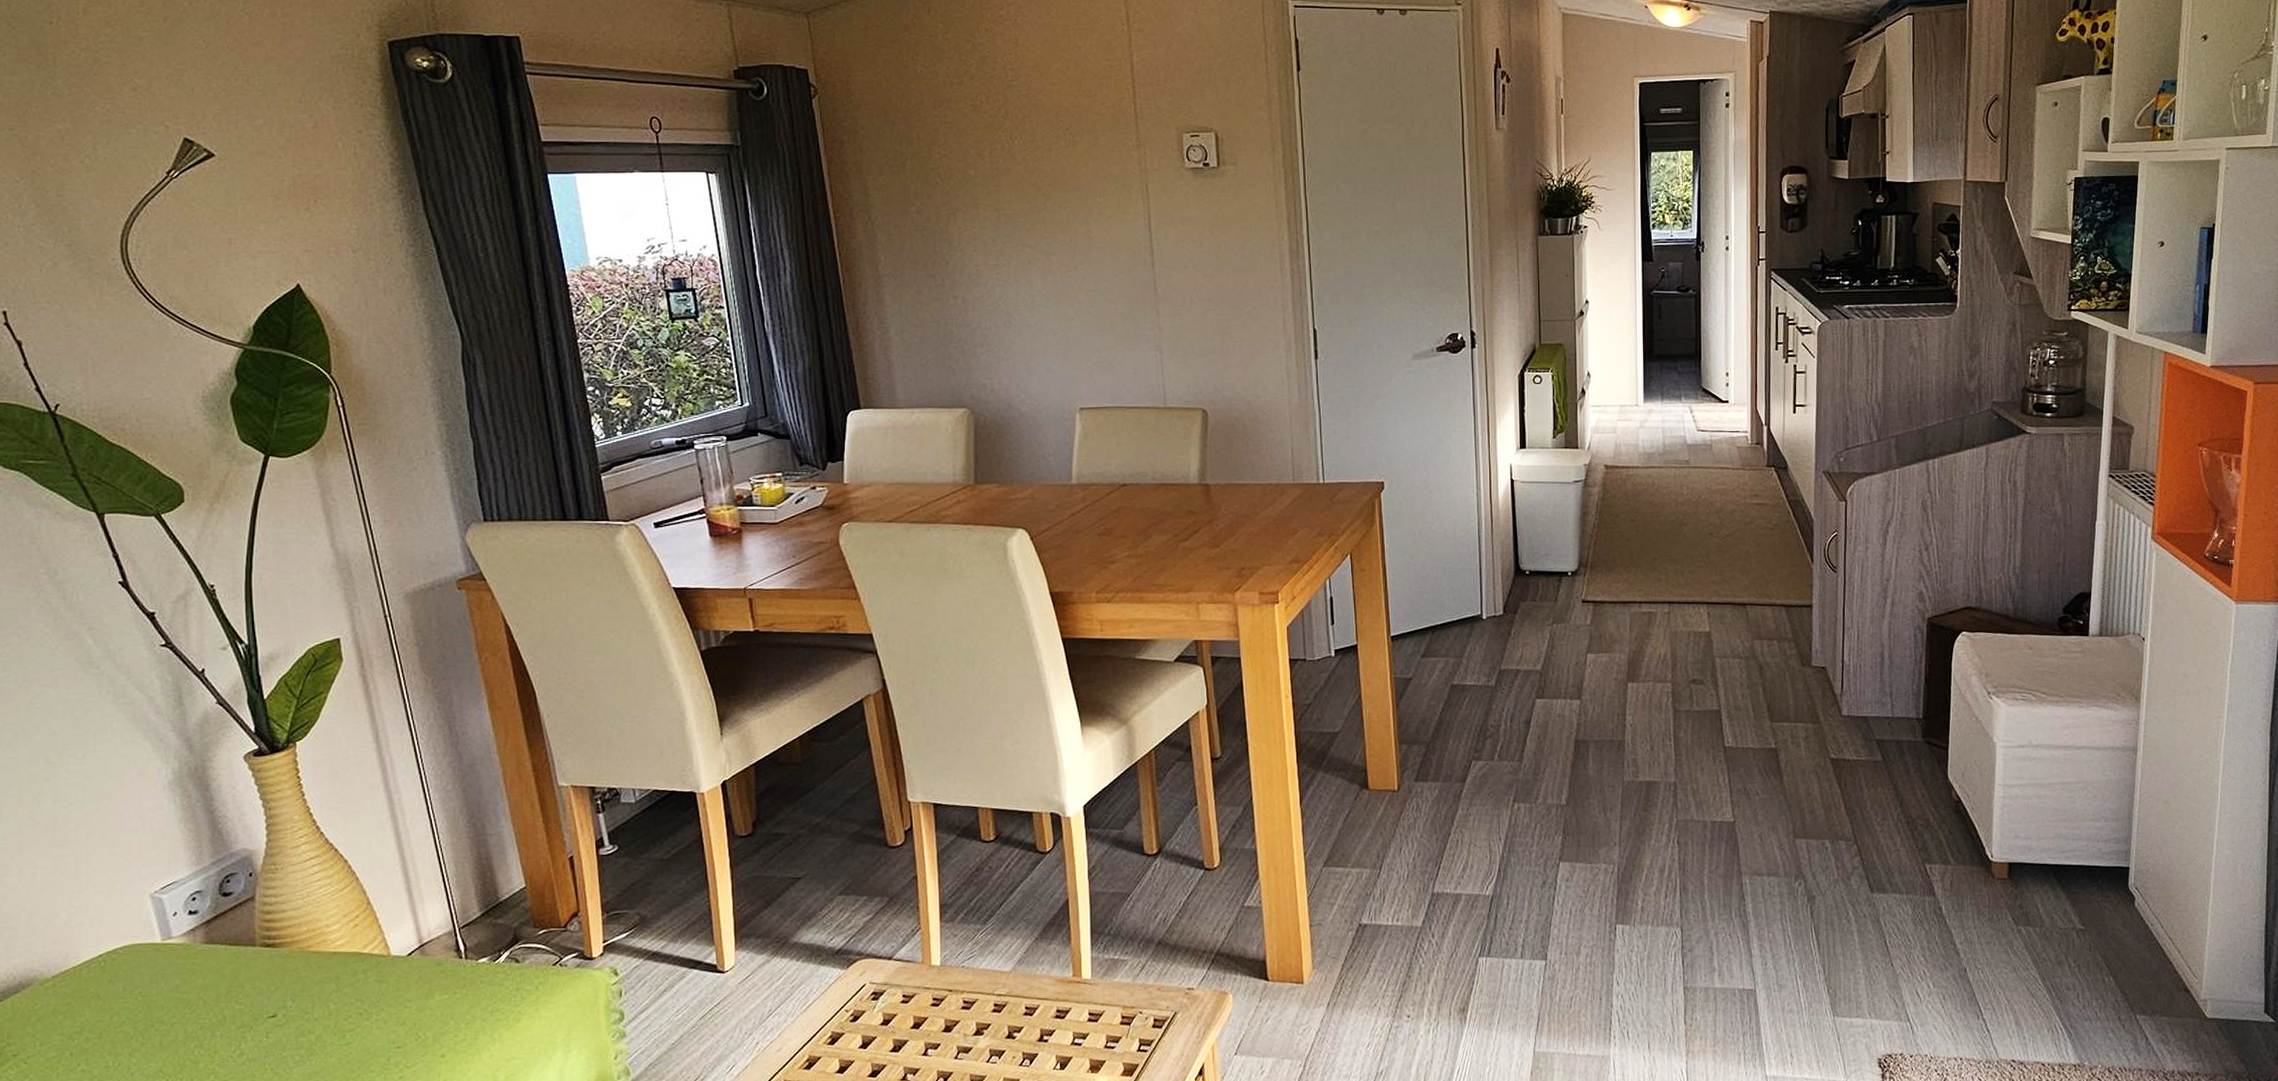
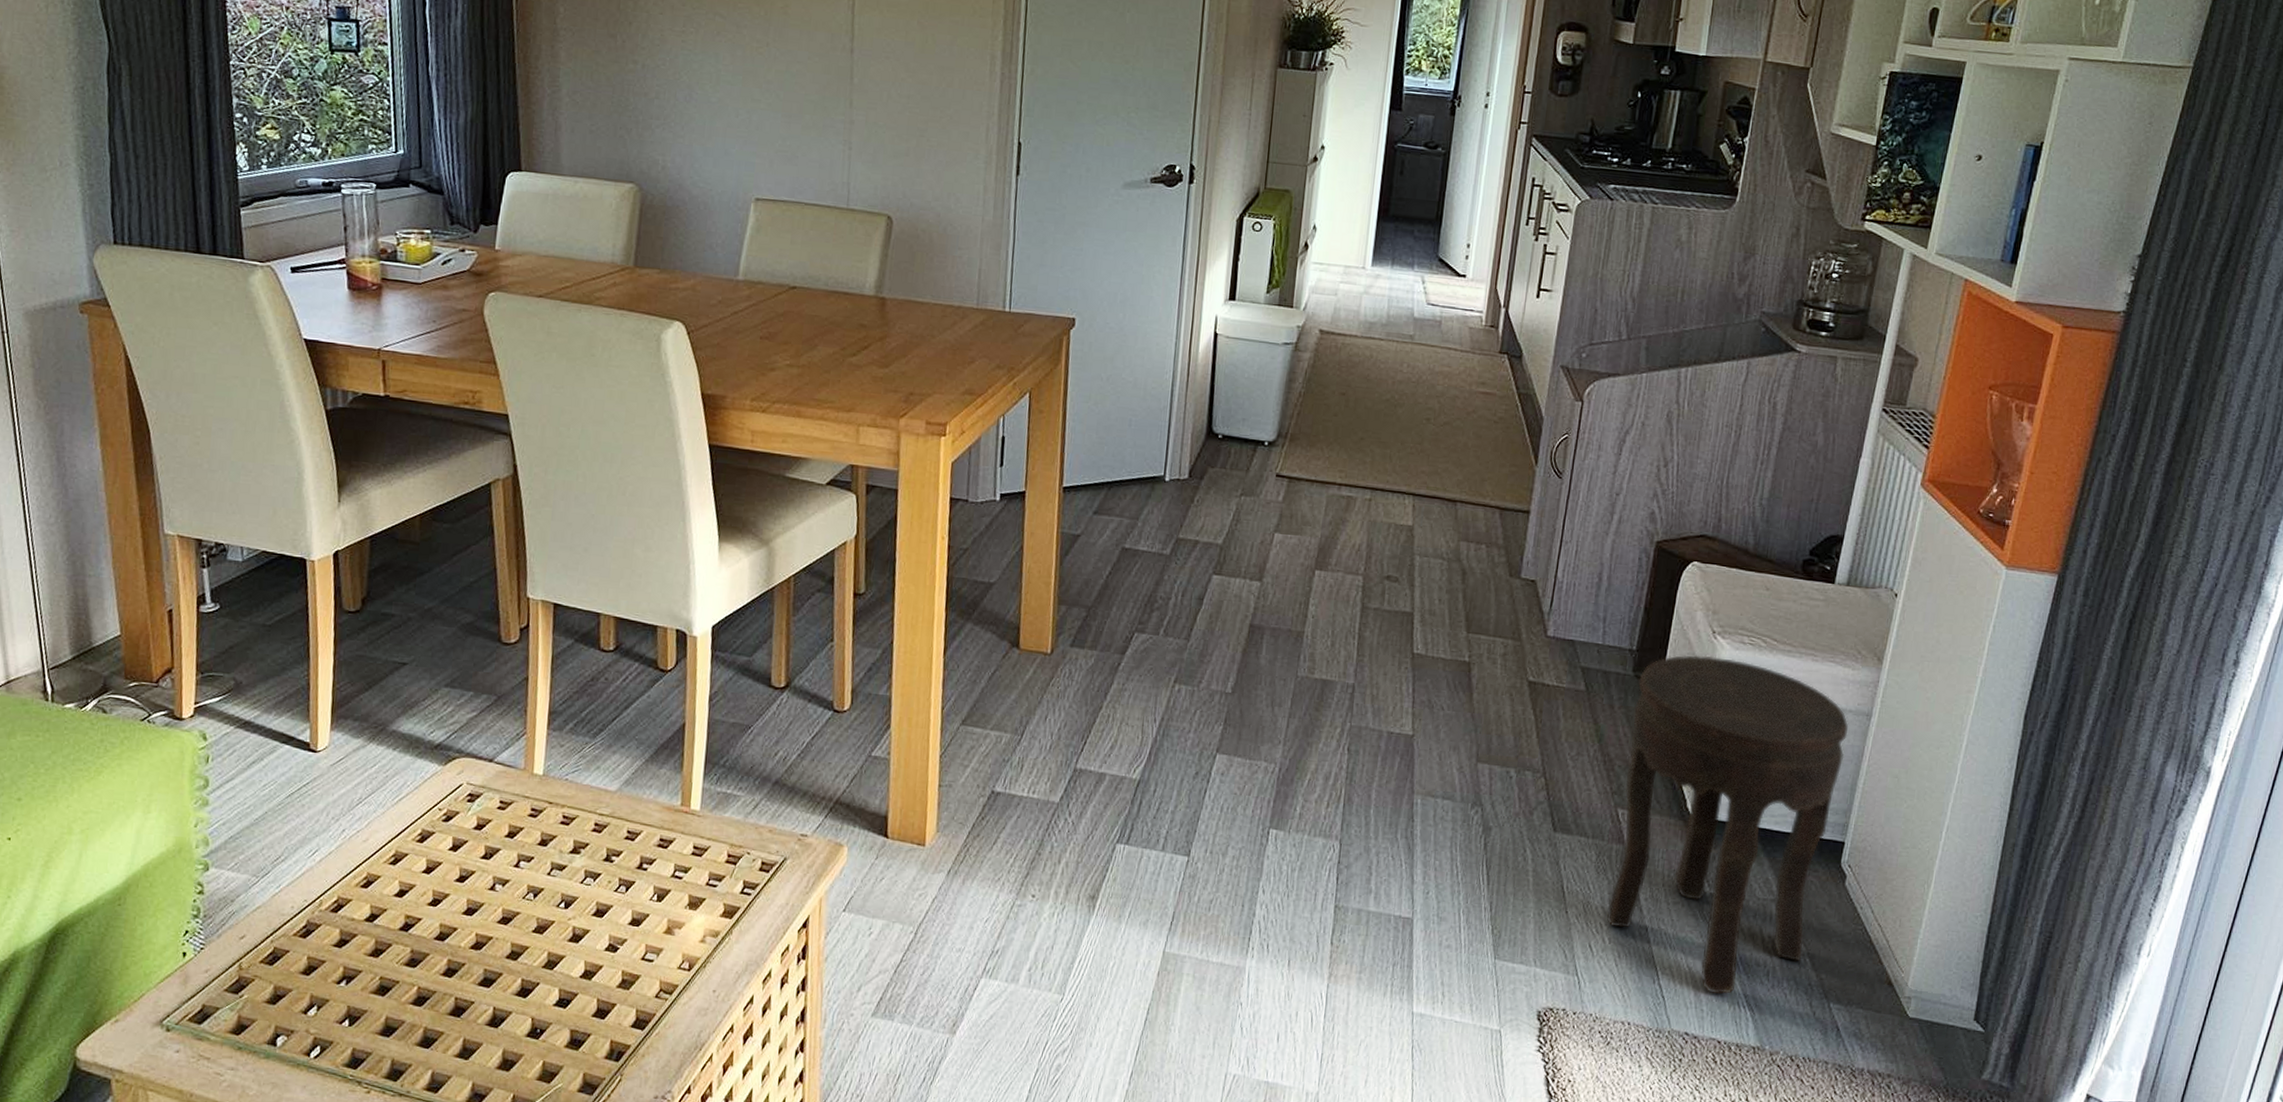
side table: none [1927,714,2119,1020] -> present [1606,655,1849,994]

